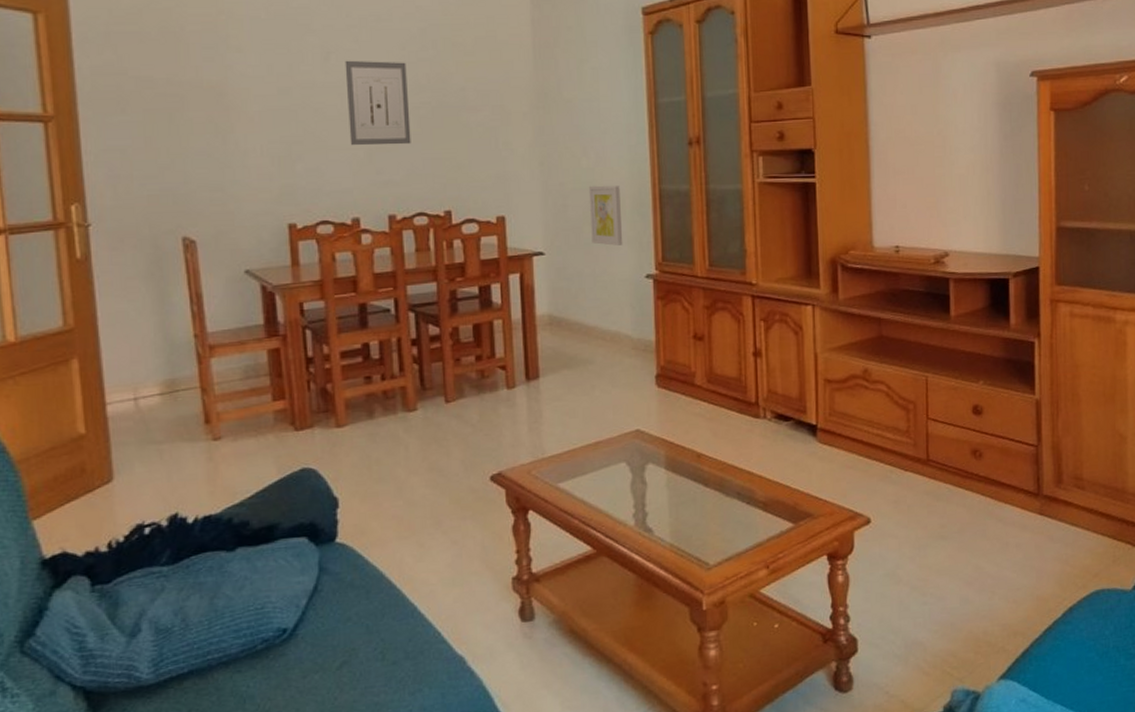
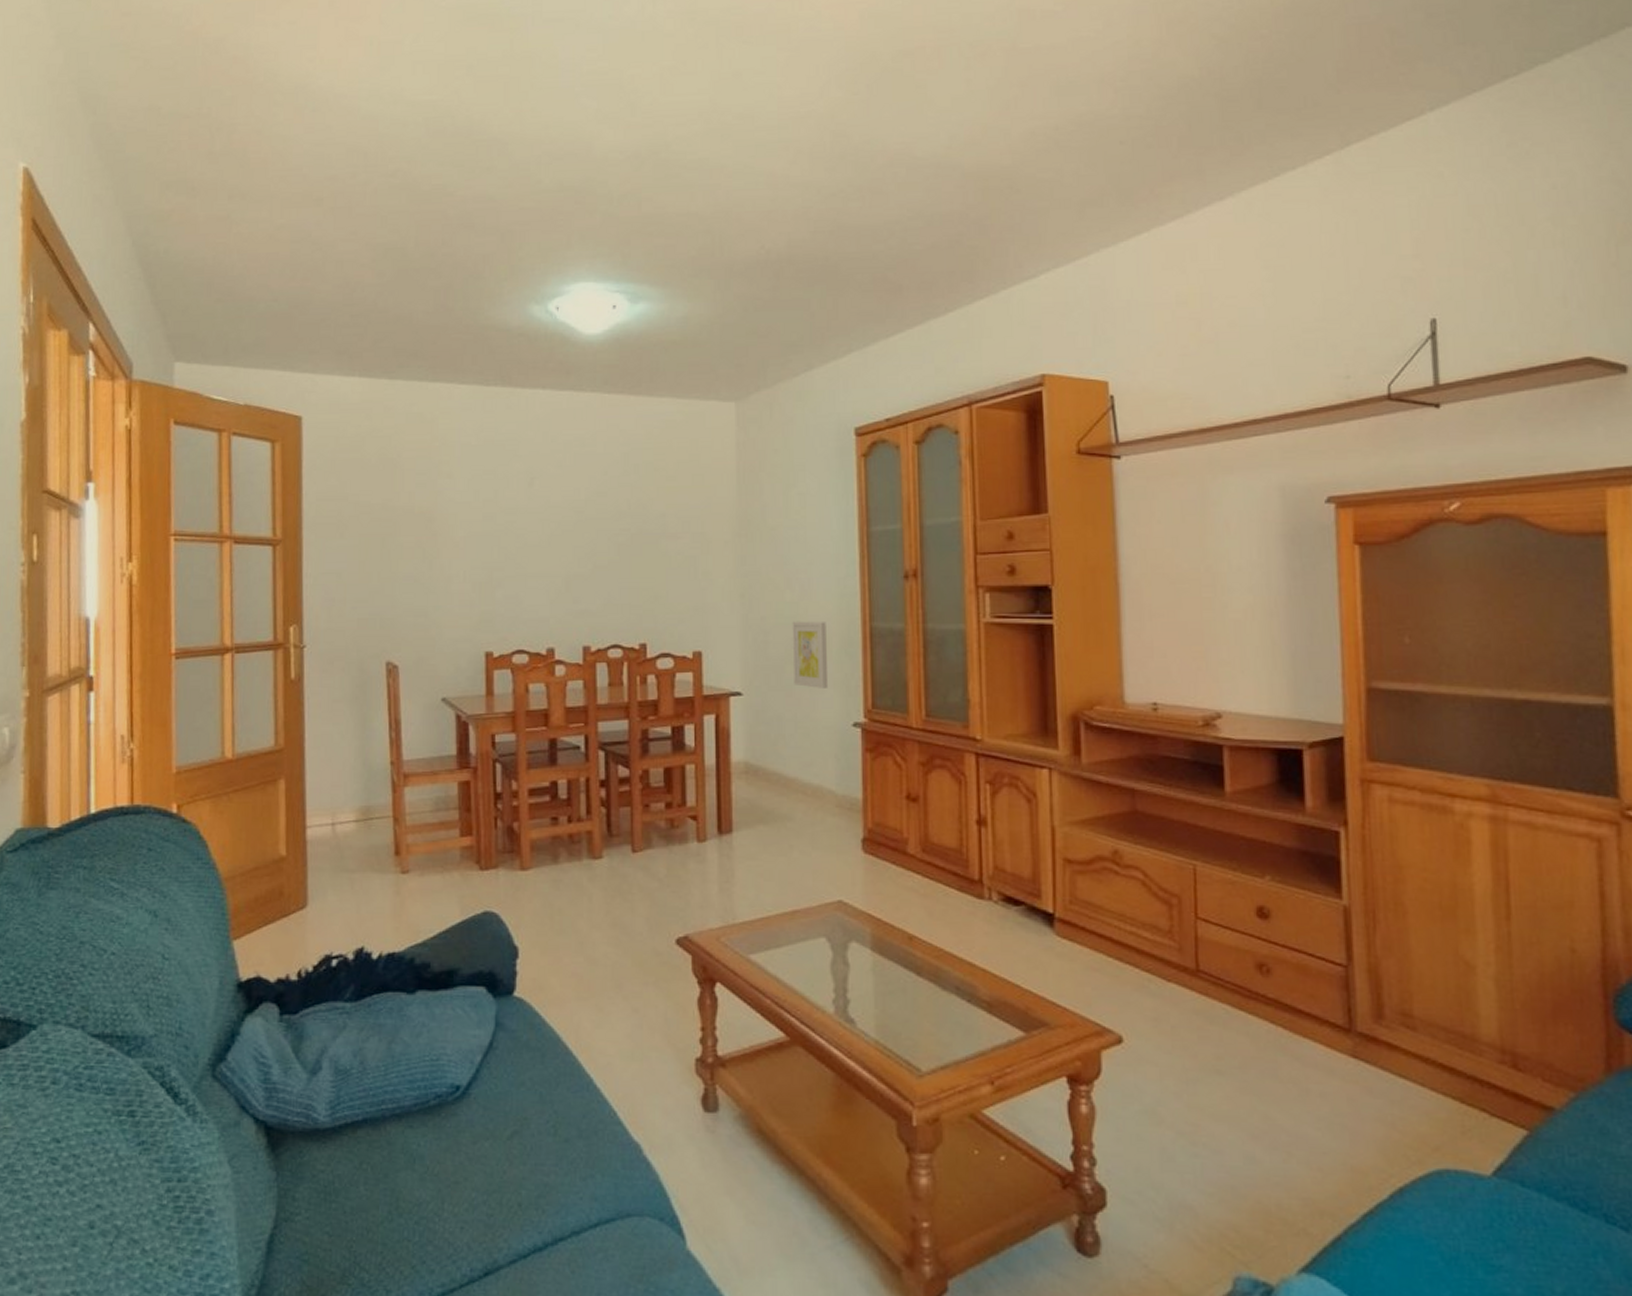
wall art: present [345,60,411,146] -> none [548,485,609,573]

